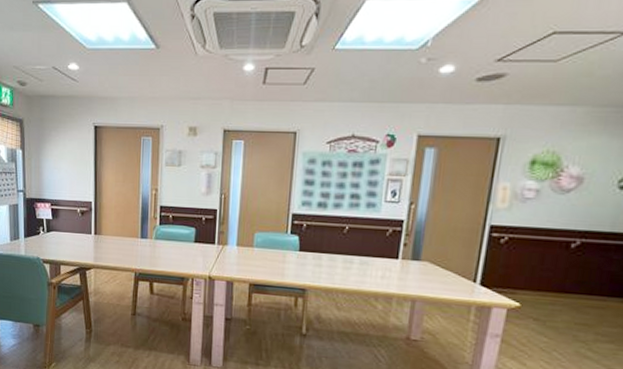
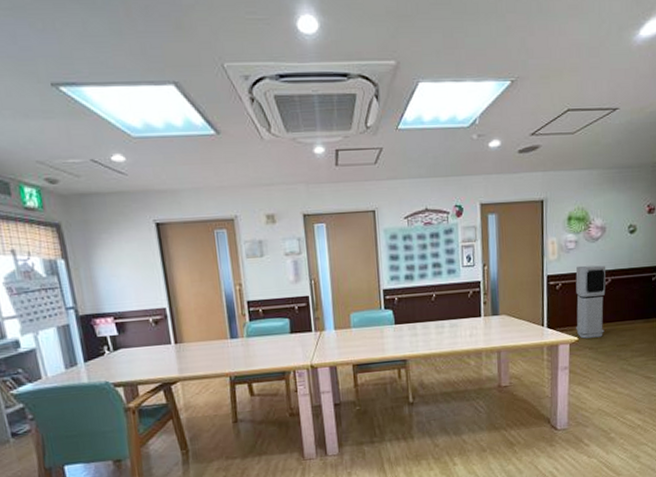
air purifier: none [519,219,575,309] -> present [575,265,606,339]

